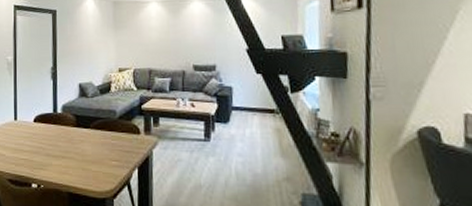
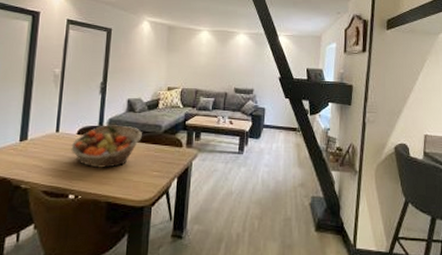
fruit basket: none [29,111,97,157] -> present [71,125,142,168]

